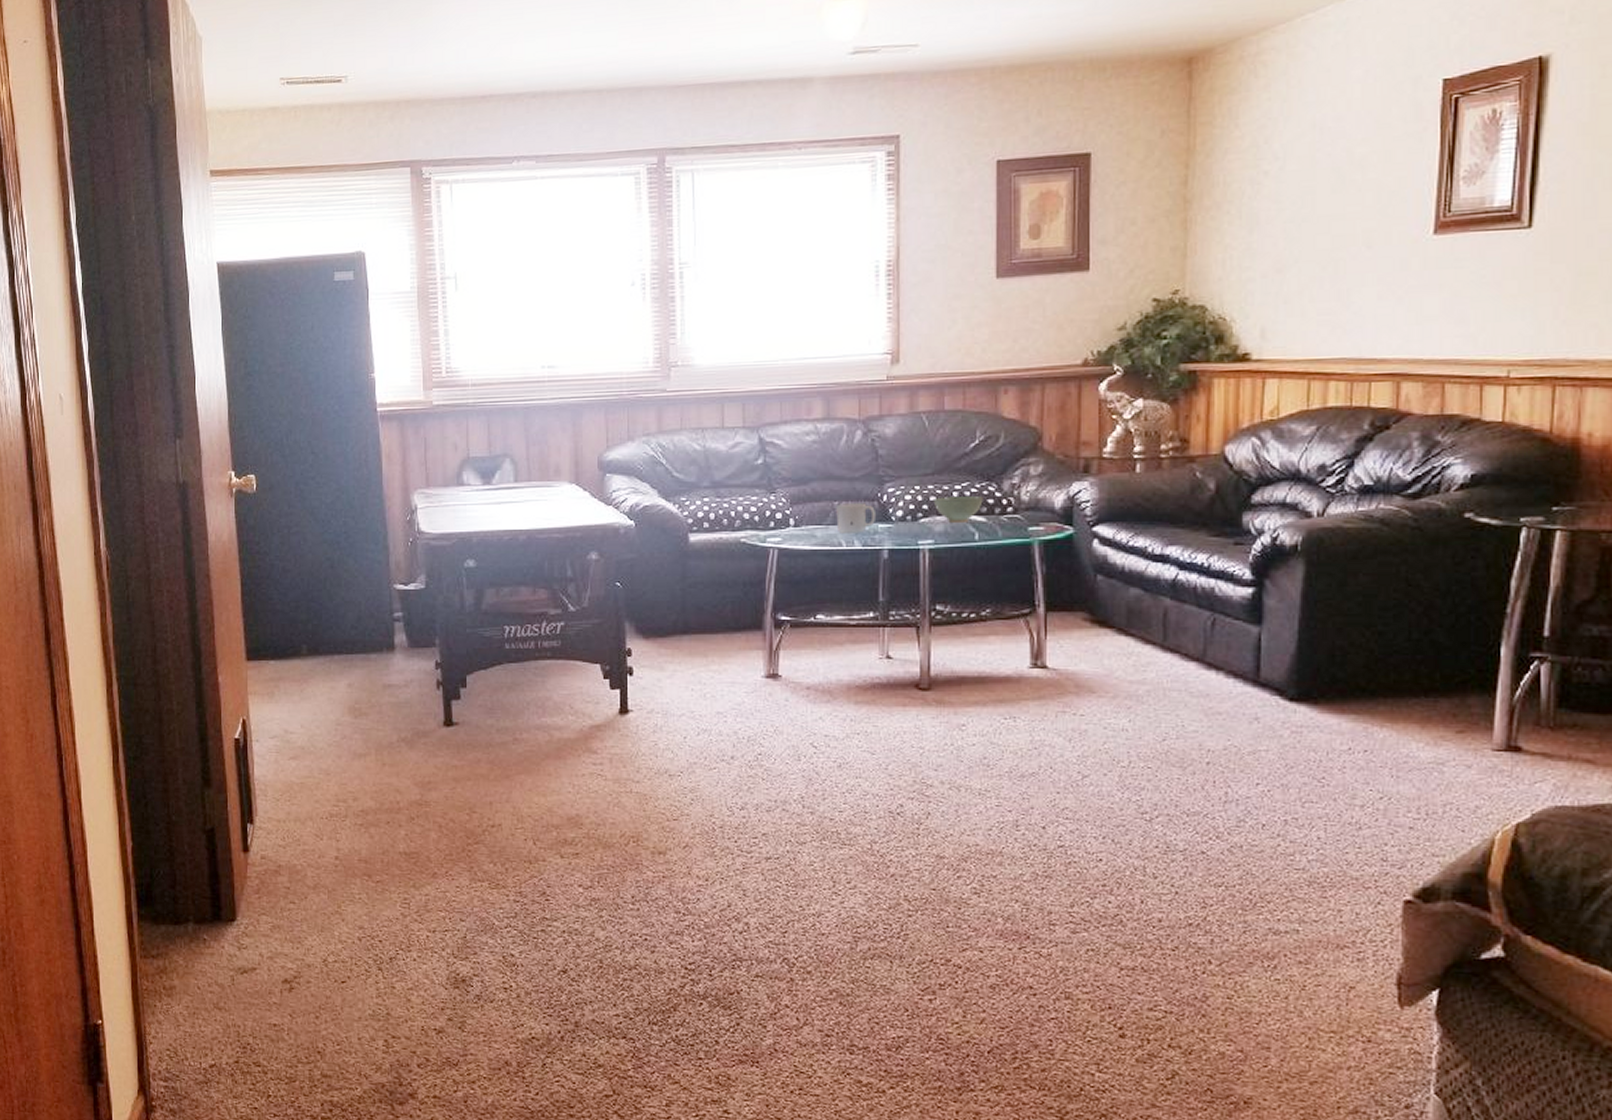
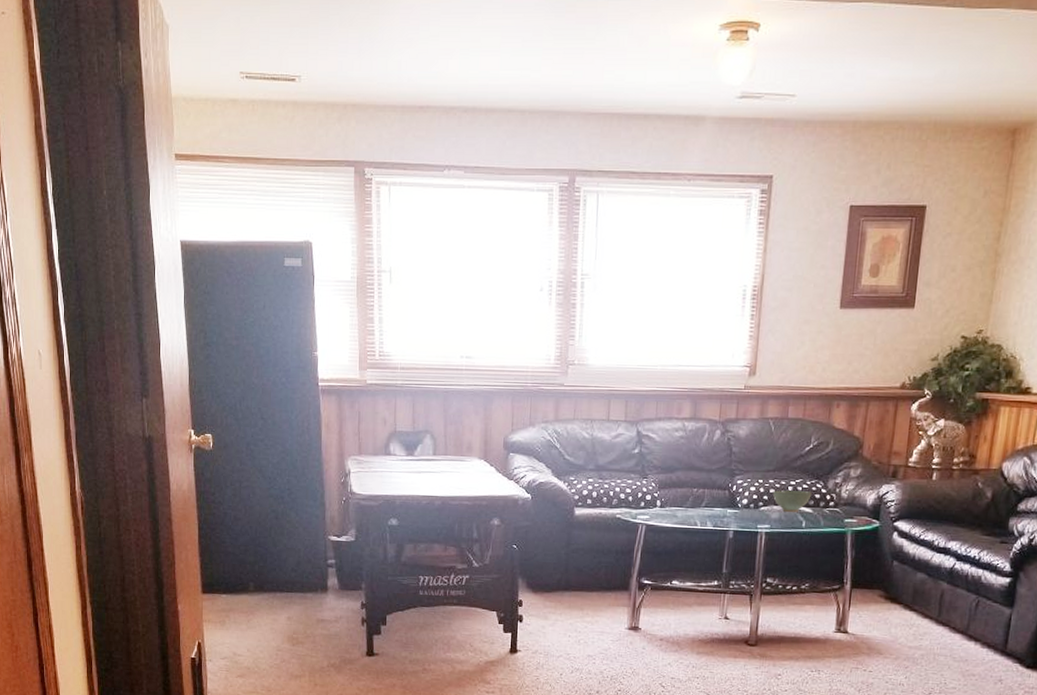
mug: present [836,503,877,533] -> none [694,490,727,516]

